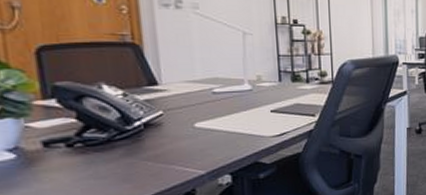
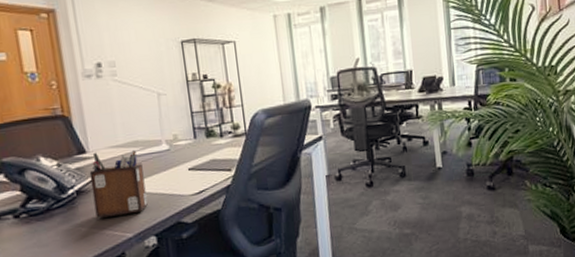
desk organizer: none [160,85,224,153] -> present [89,149,148,219]

